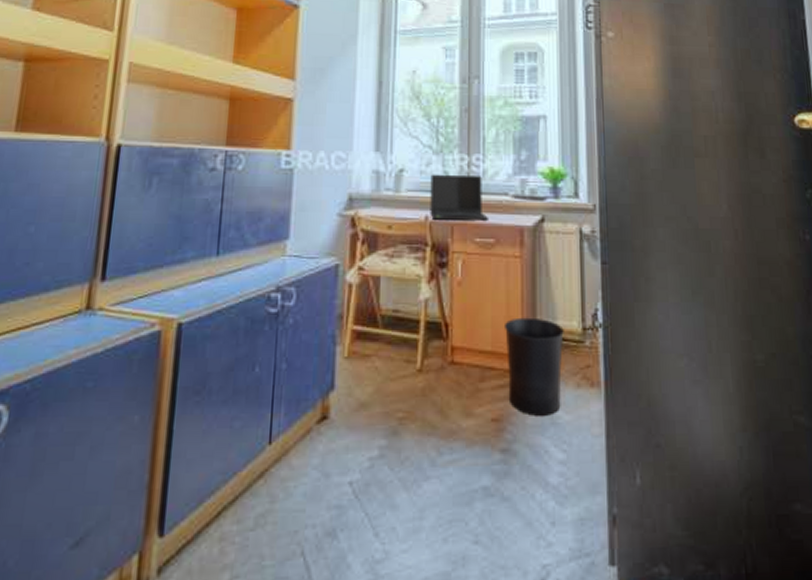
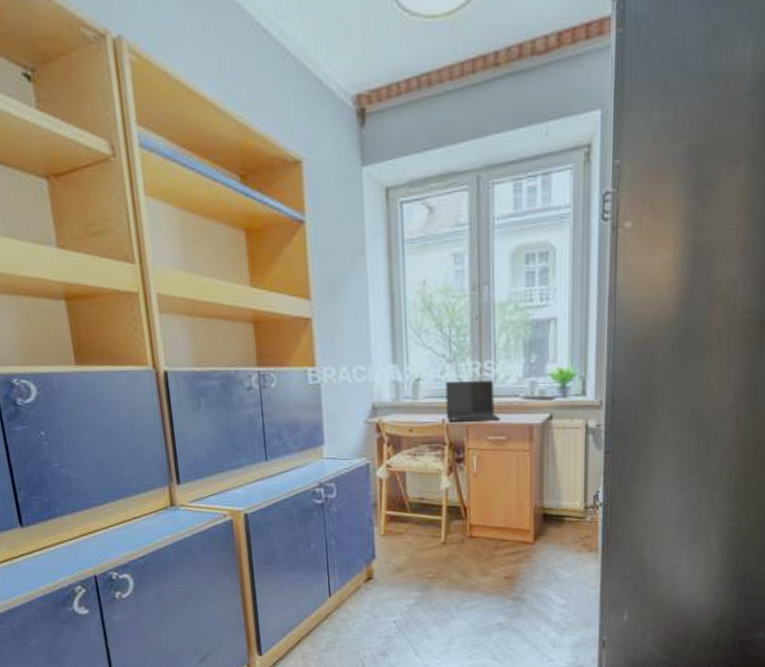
waste bin: present [503,317,564,416] -> none [514,500,568,574]

